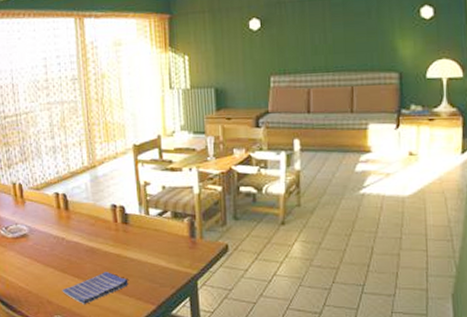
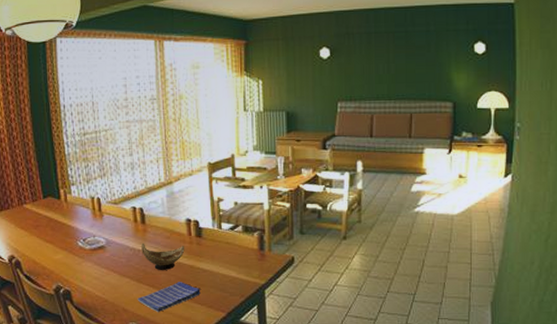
decorative bowl: none [65,230,111,259] -> present [141,242,185,270]

